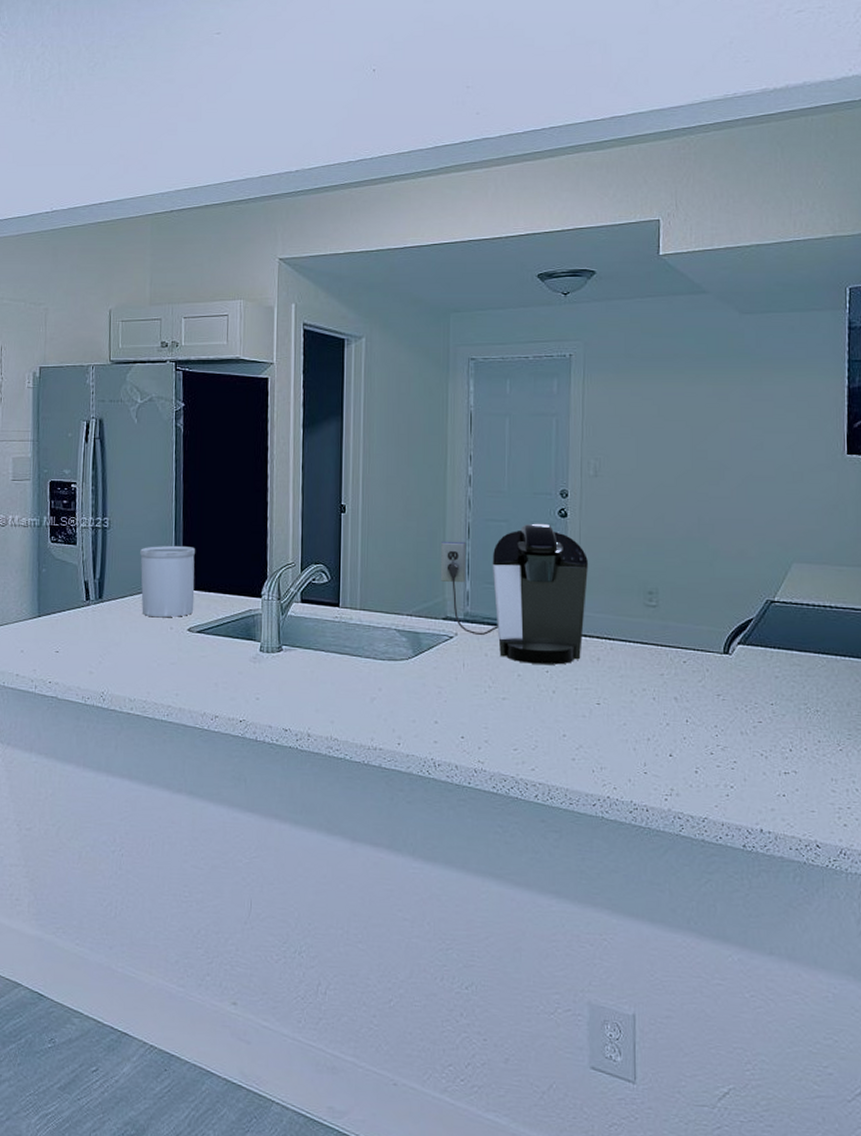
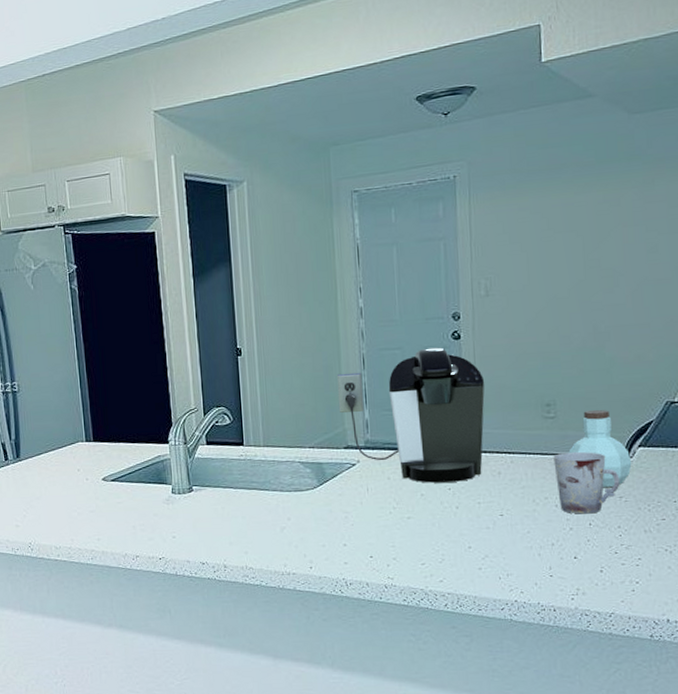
utensil holder: present [140,545,195,618] -> none [50,401,106,471]
cup: none [653,643,718,710] -> present [553,451,620,514]
jar: none [668,601,731,683] -> present [568,409,632,487]

